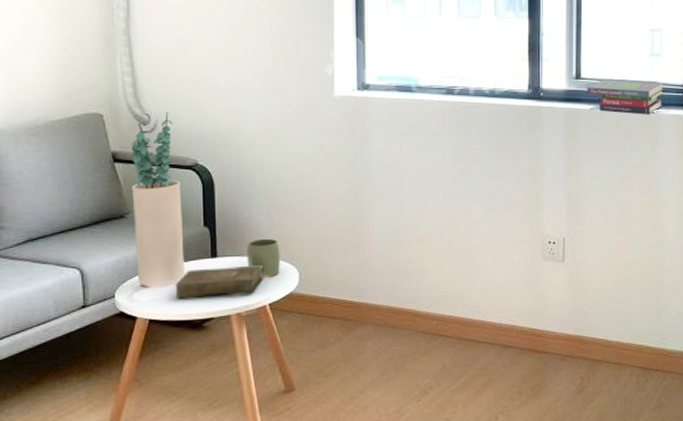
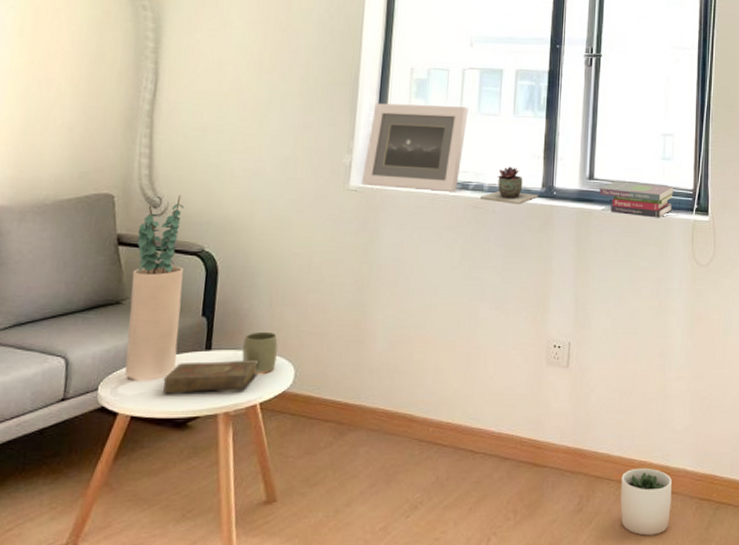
picture frame: none [345,9,448,98] -> present [361,103,468,193]
succulent plant: none [465,69,525,107] -> present [479,166,538,205]
planter: none [620,351,669,411] -> present [620,467,672,536]

